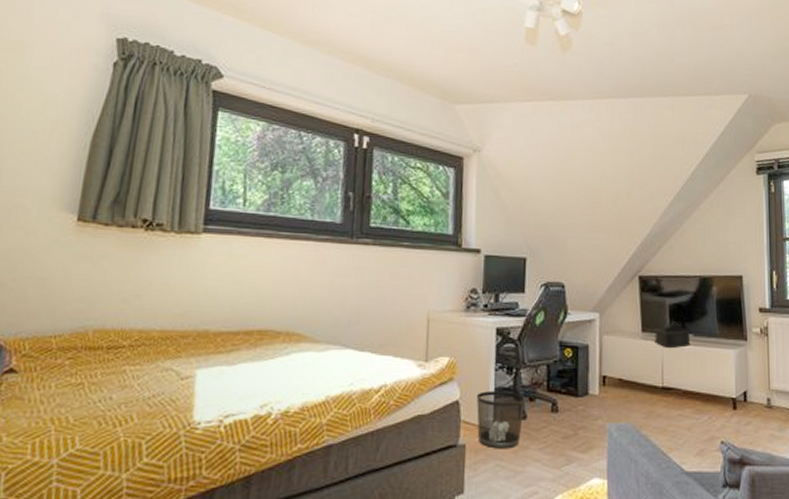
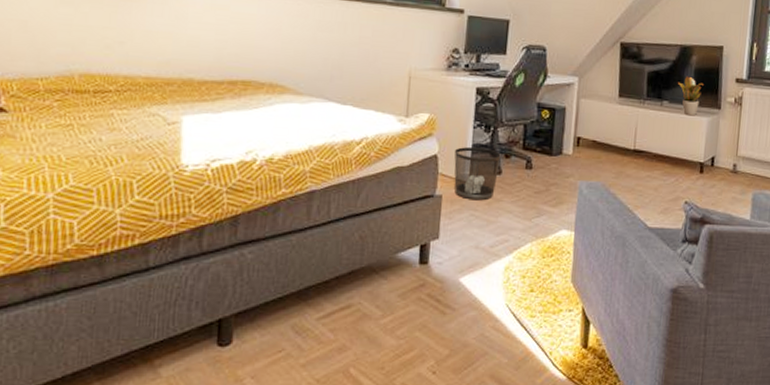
speaker: present [655,323,691,349] -> none [630,89,666,114]
potted plant: none [701,307,727,349] -> present [678,76,704,116]

